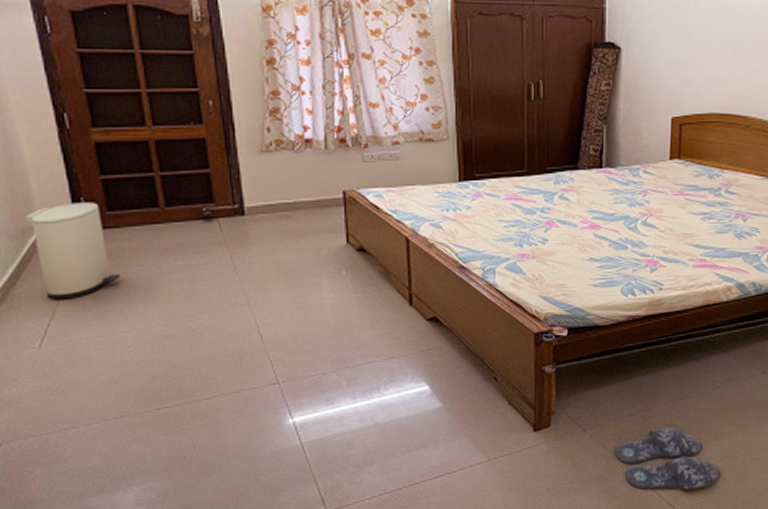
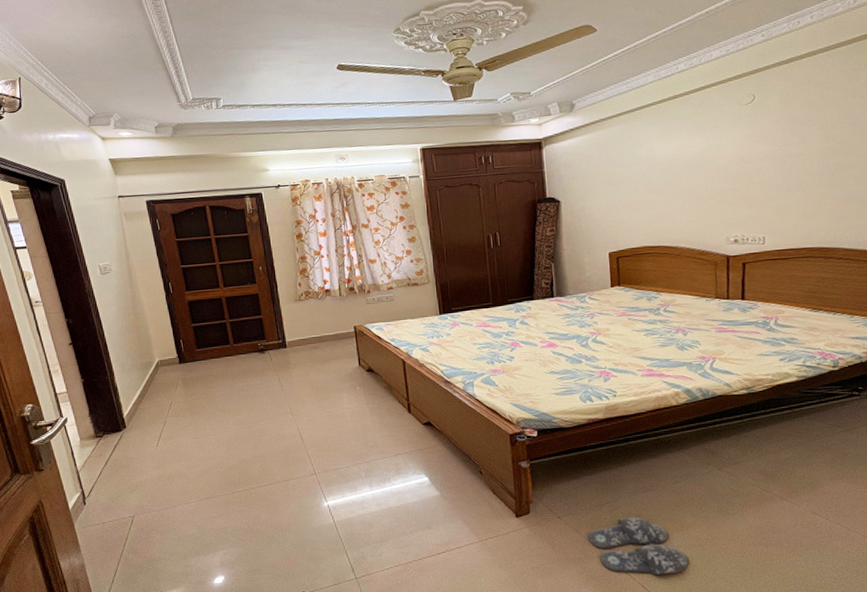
pedal bin: present [25,202,120,300] -> none [147,343,206,413]

